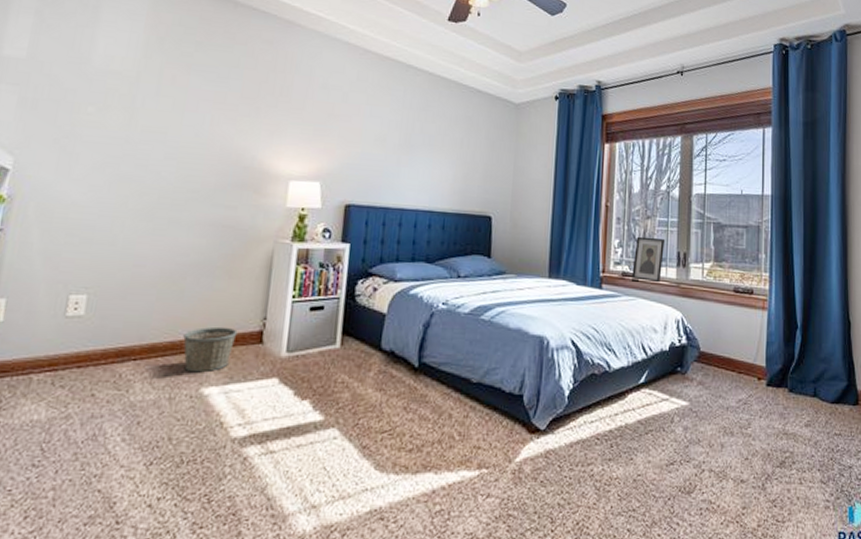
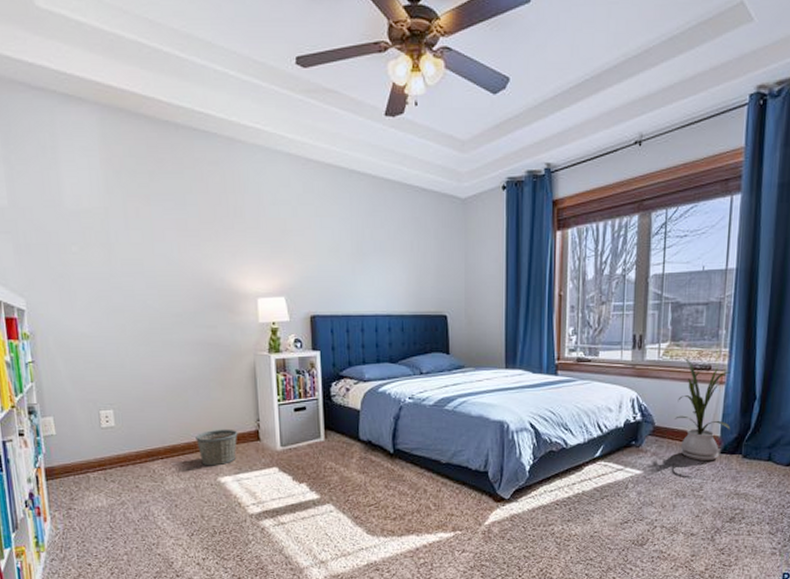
picture frame: present [632,236,666,283] -> none [587,322,621,366]
house plant: none [719,277,776,393] -> present [674,355,731,460]

